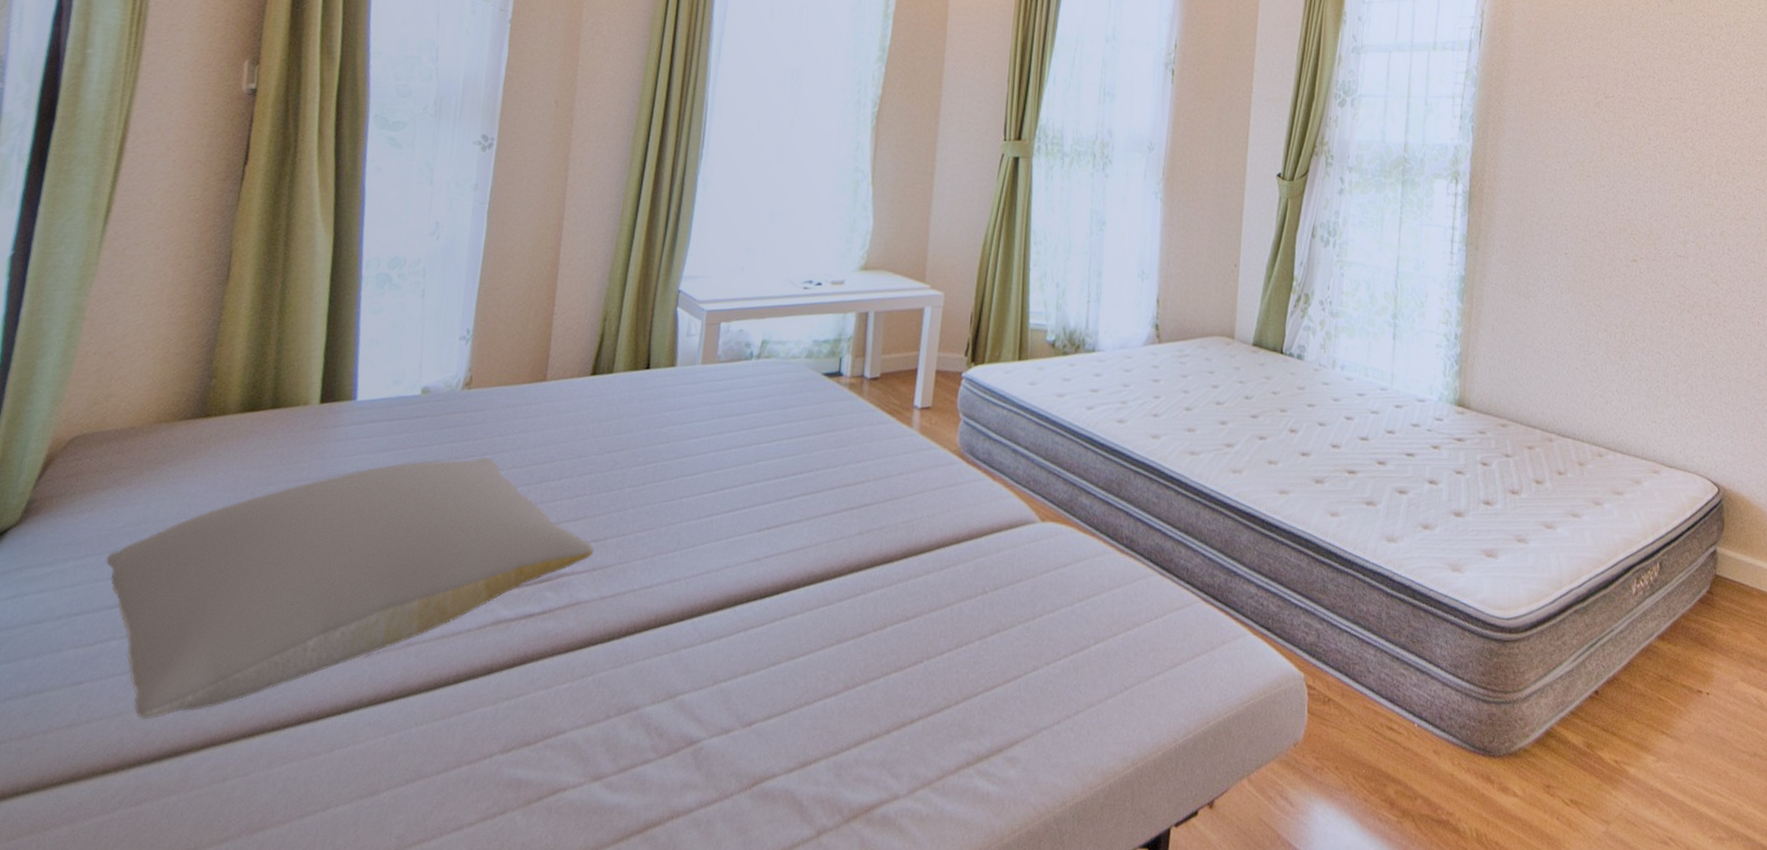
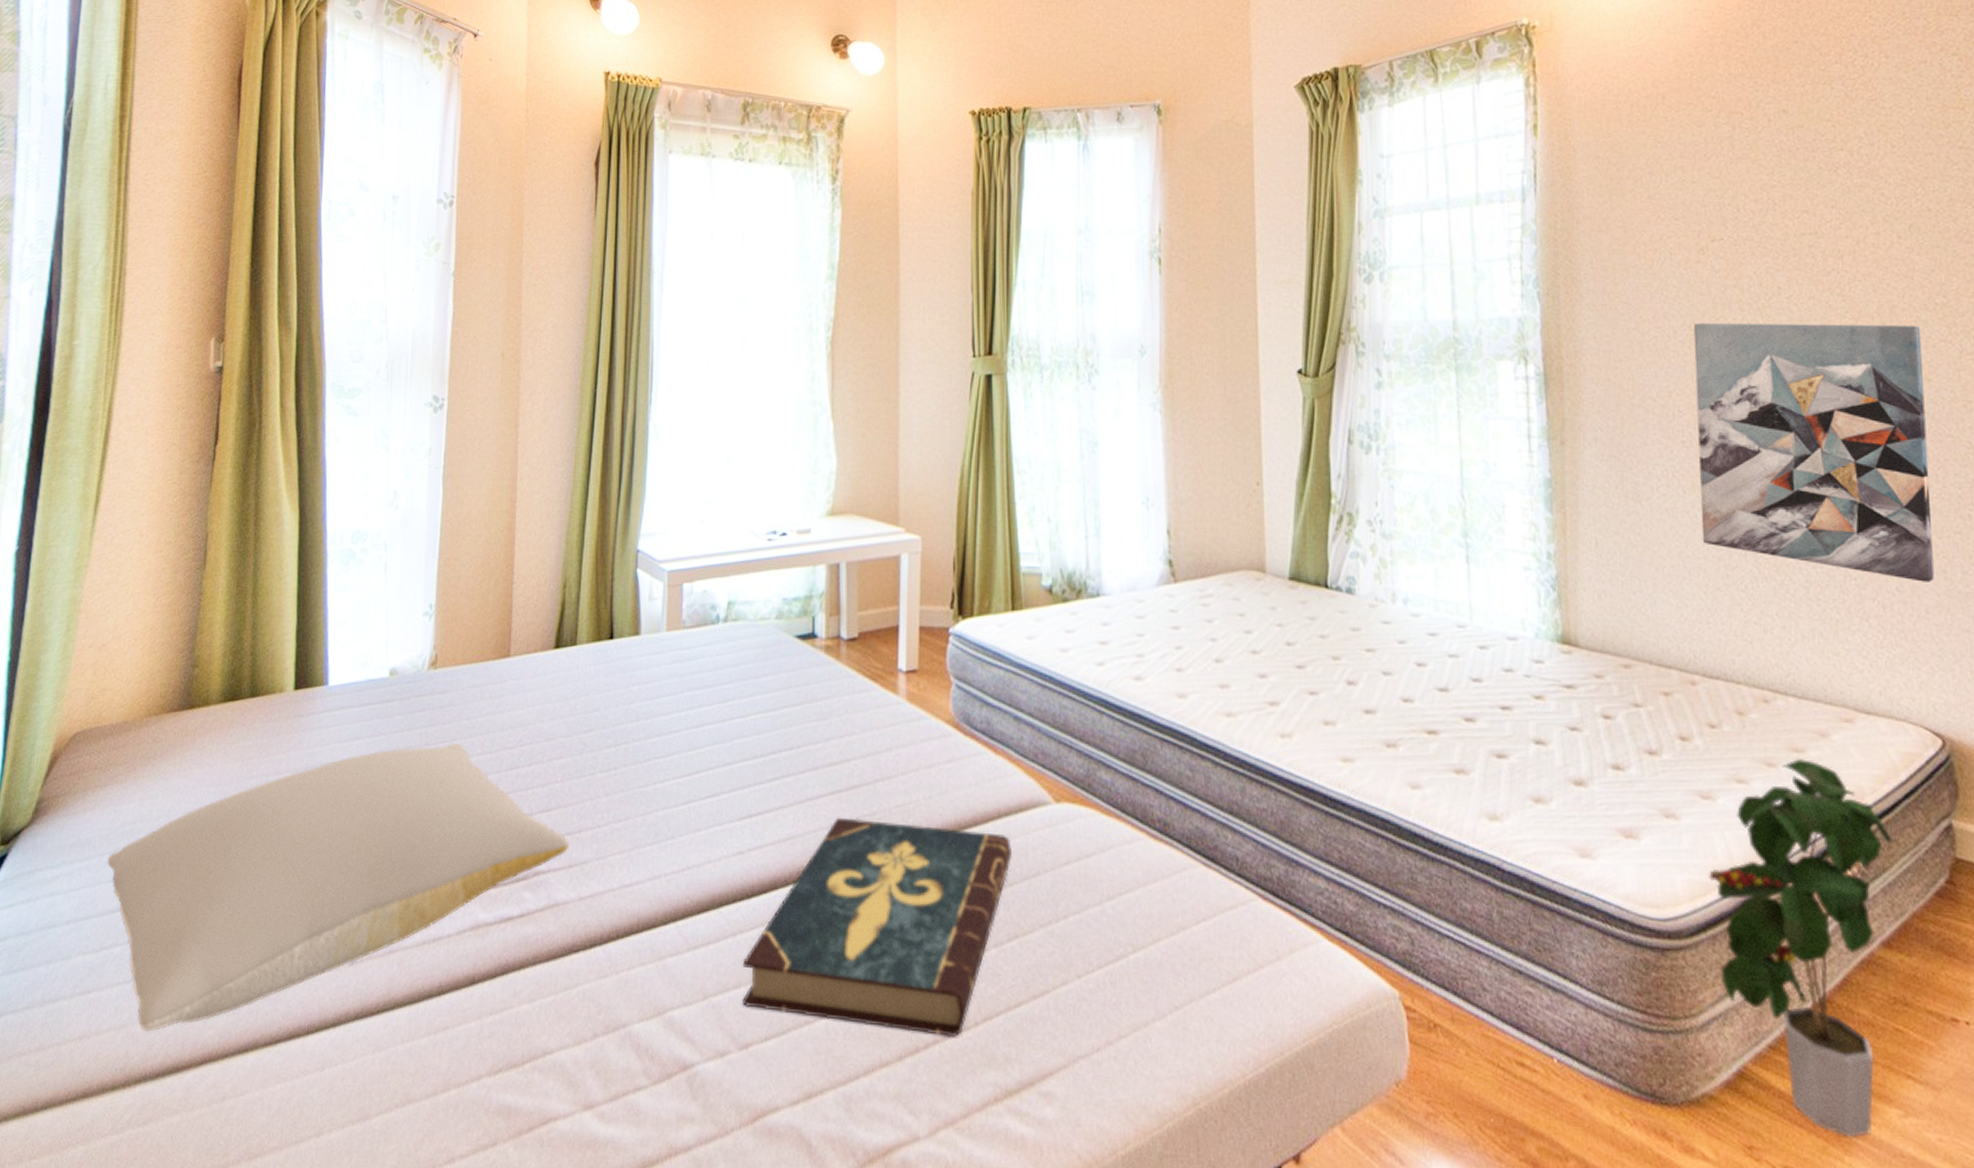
book: none [749,530,1001,715] -> present [742,817,1013,1038]
potted plant: none [1543,499,1675,778] -> present [1709,759,1893,1138]
wall art: none [1570,161,1744,371] -> present [1693,323,1934,582]

